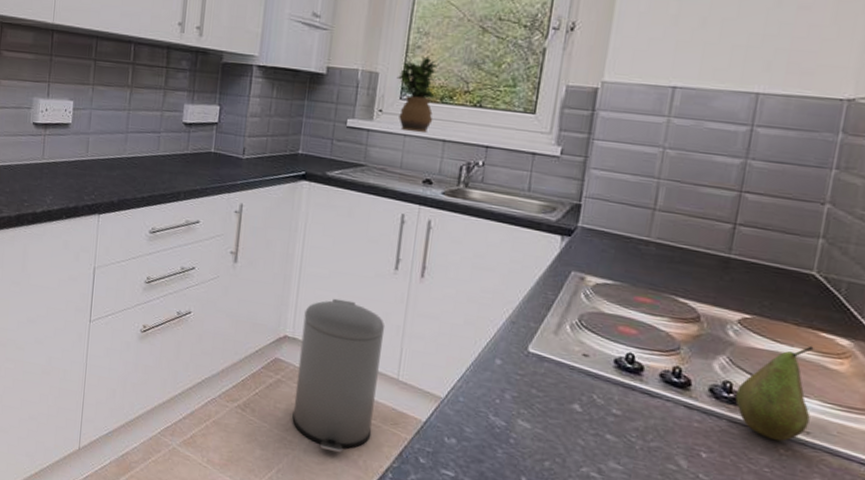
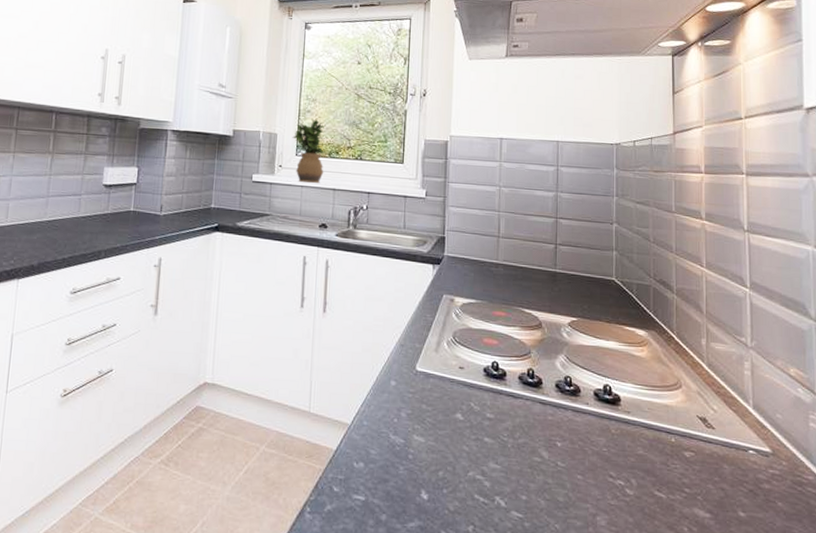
pedal bin: present [292,298,386,454] -> none [214,340,296,495]
fruit: present [735,346,814,442] -> none [575,338,628,423]

